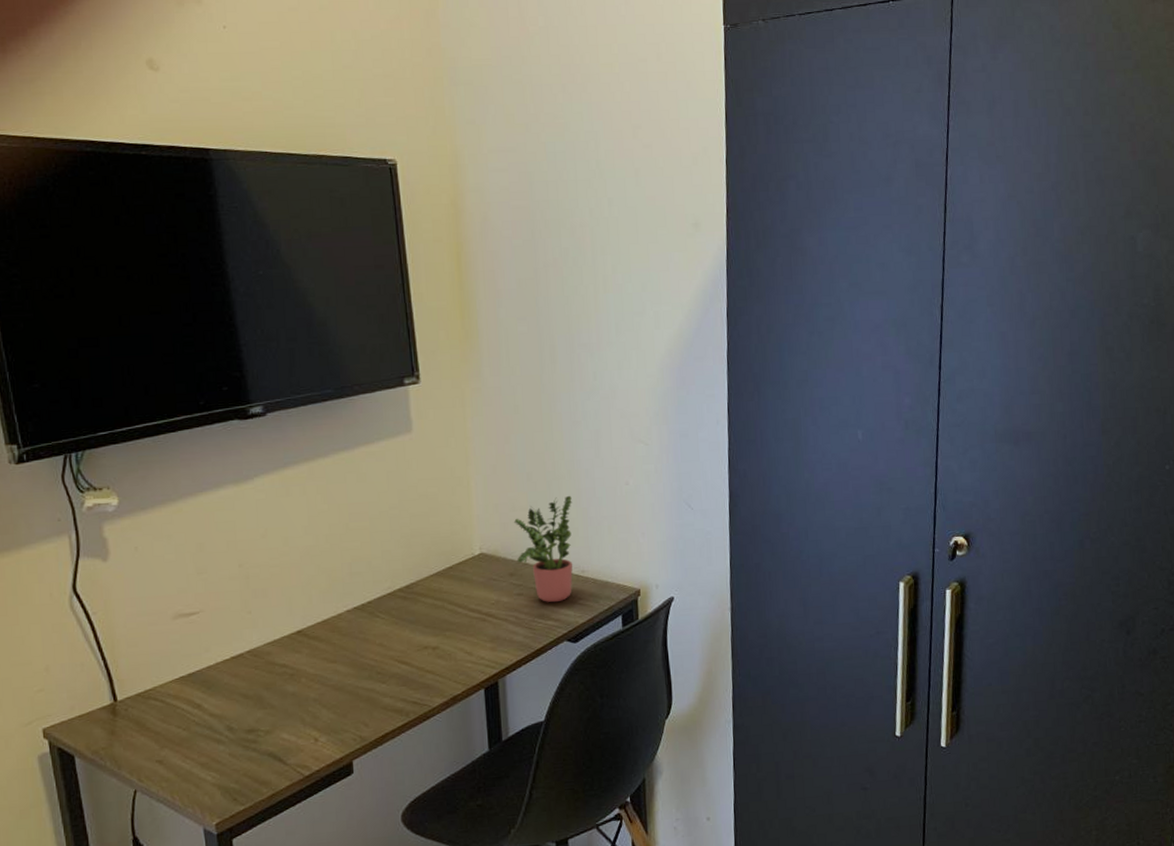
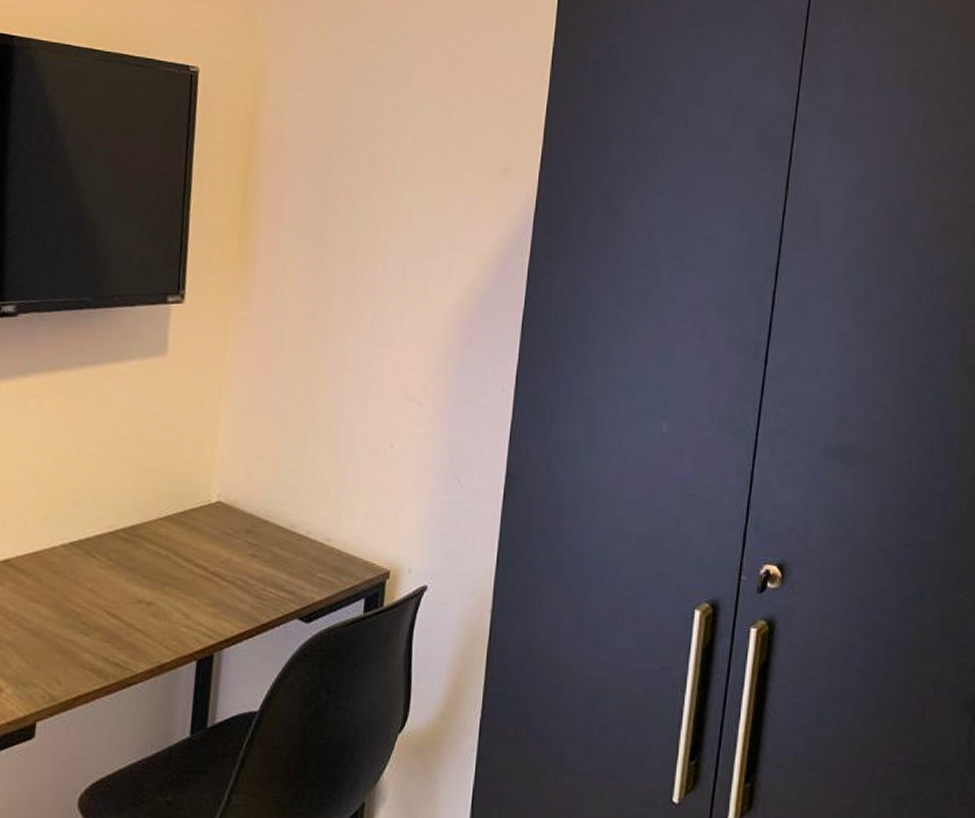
potted plant: present [513,495,573,603] -> none [256,449,328,572]

